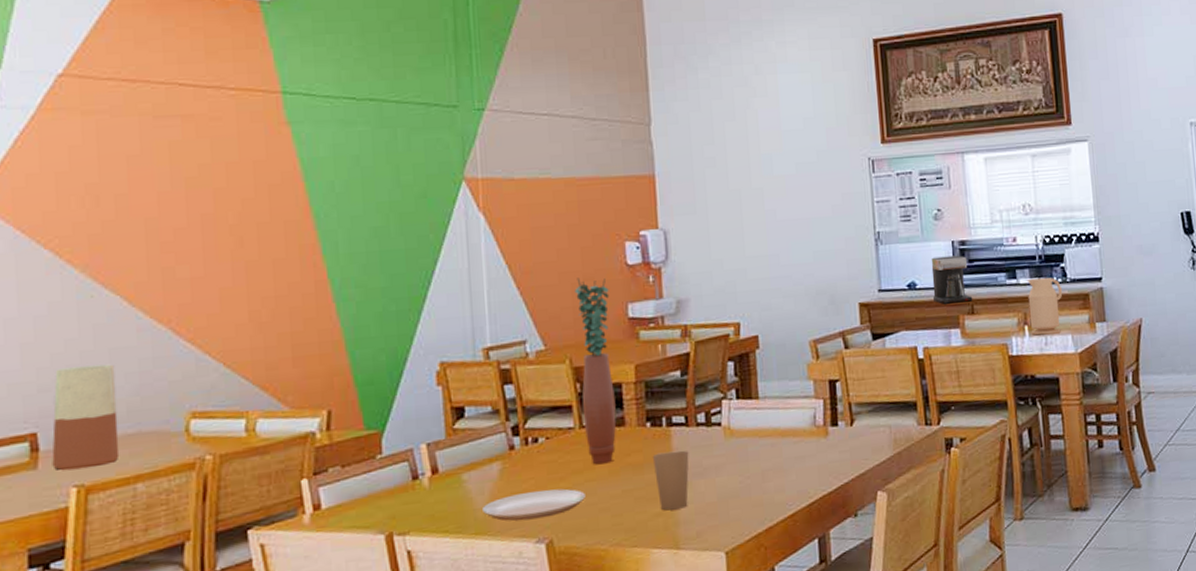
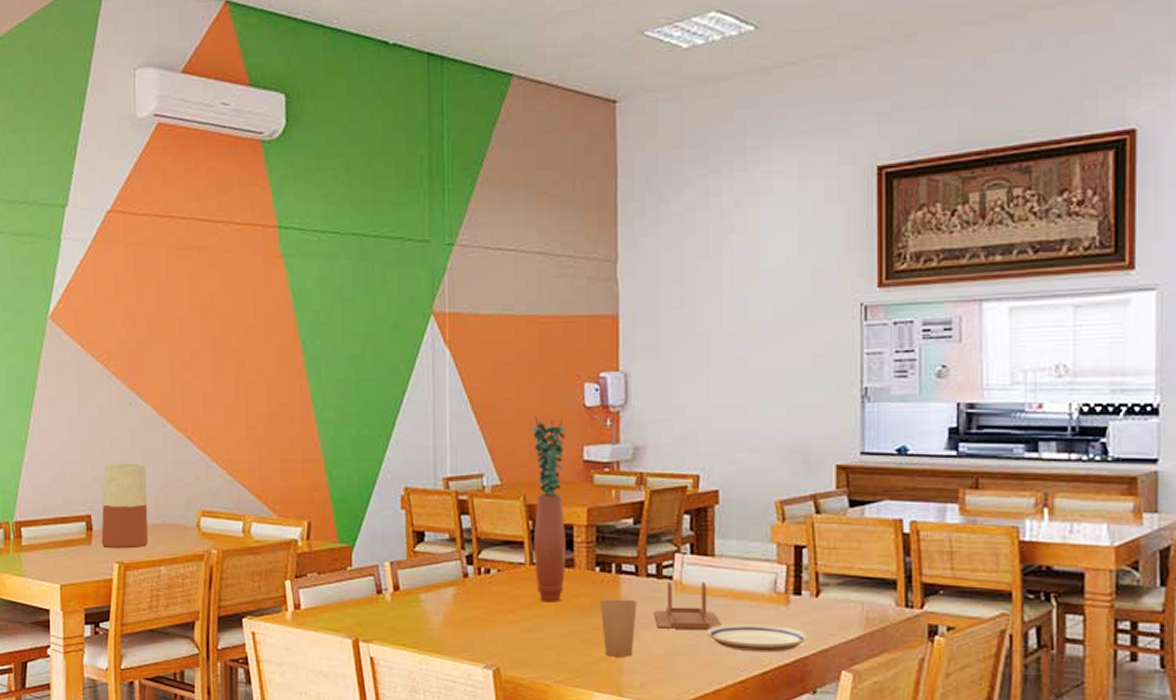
plate: present [481,488,585,521] -> none [436,619,532,646]
napkin holder: none [705,424,769,476] -> present [654,582,721,629]
plate: none [755,457,847,486] -> present [706,624,808,653]
coffee maker: present [931,255,973,305] -> none [927,420,979,476]
water jug: present [1027,277,1063,336] -> none [1051,453,1101,521]

